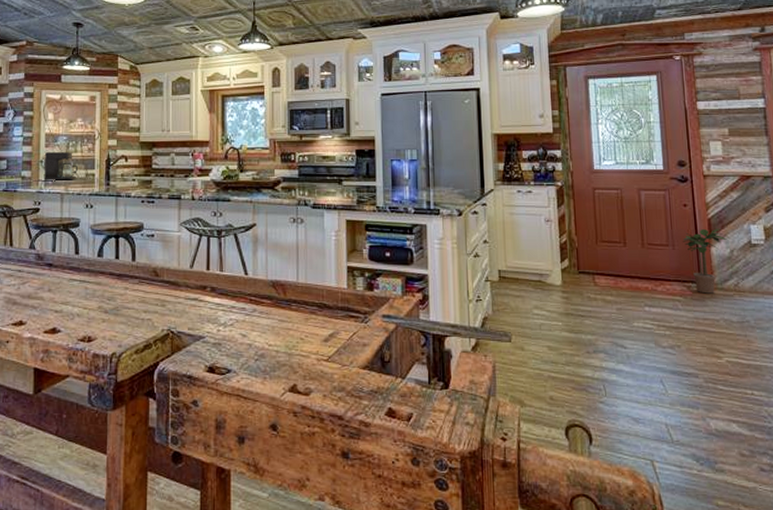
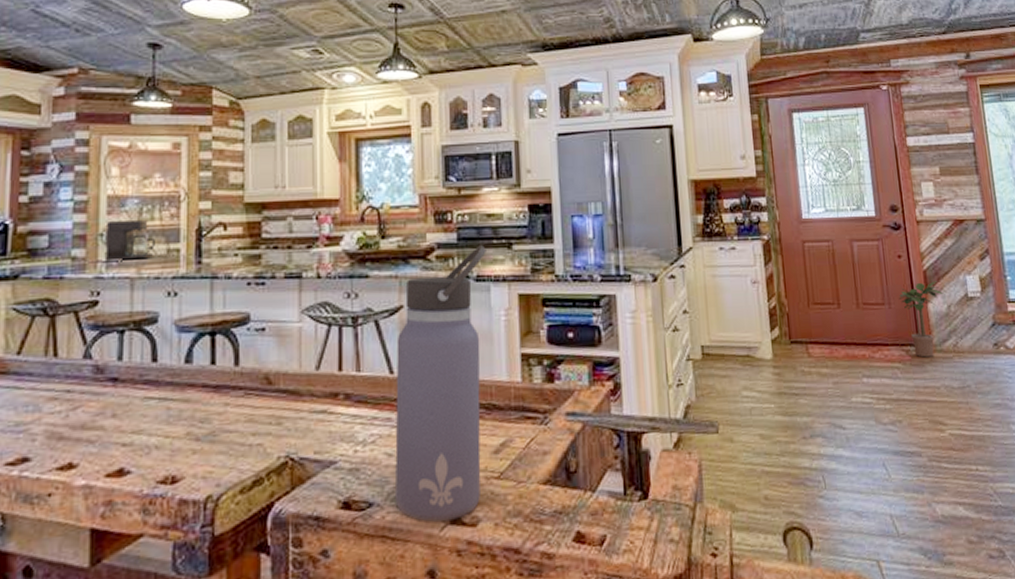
water bottle: none [247,180,321,390] -> present [394,245,486,523]

